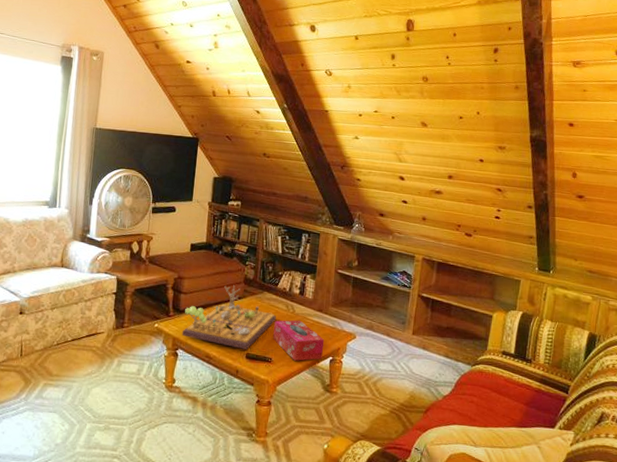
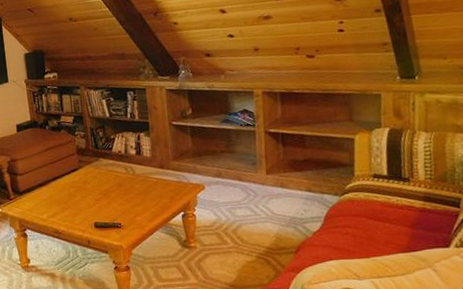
gameboard: present [182,285,276,350] -> none [25,157,117,219]
tissue box: present [273,320,325,361] -> none [116,180,173,222]

